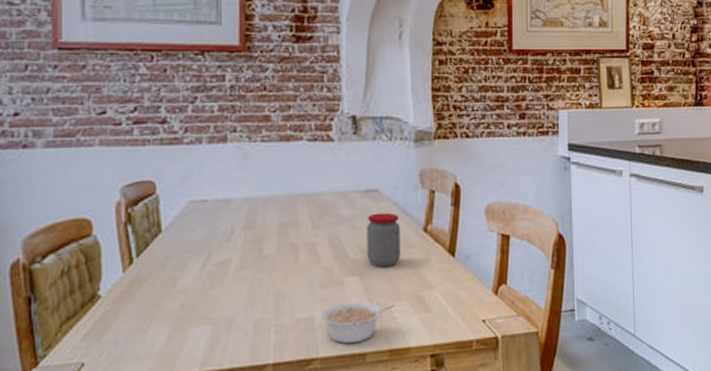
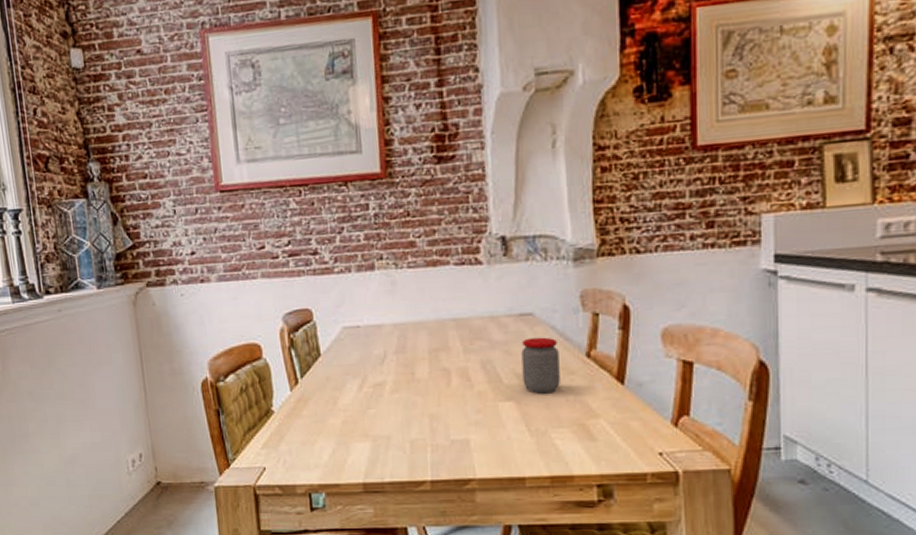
legume: present [320,301,394,344] -> none [475,426,554,468]

